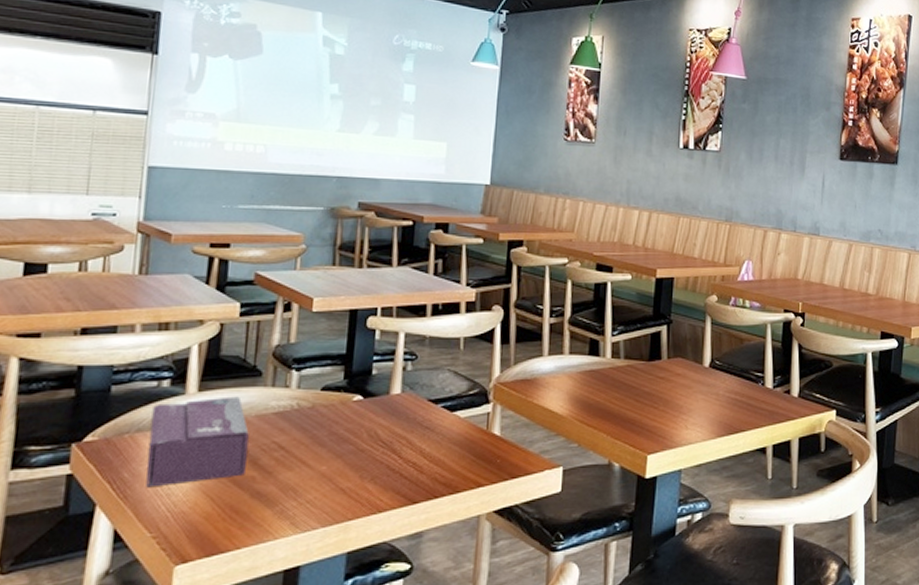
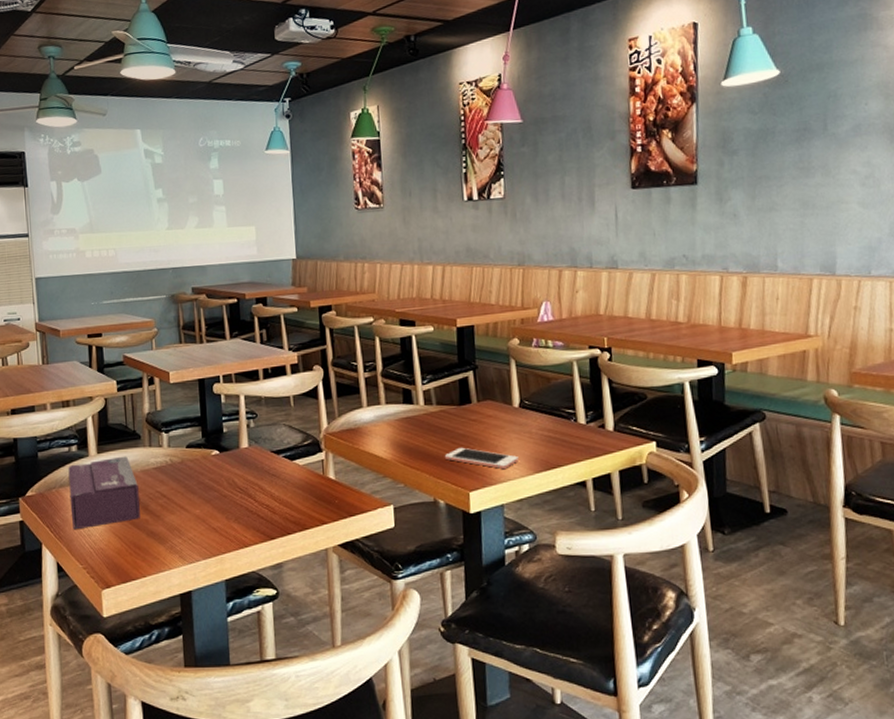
cell phone: none [625,406,702,431] -> present [444,447,519,469]

